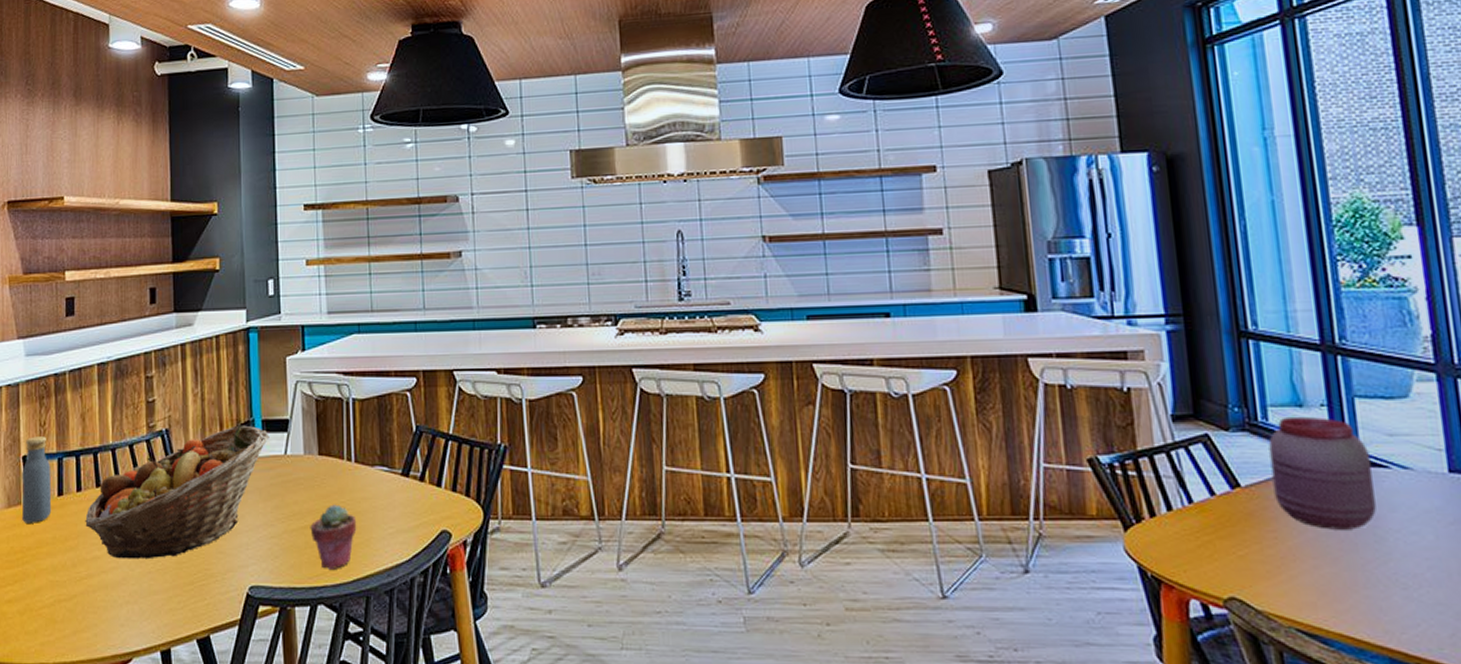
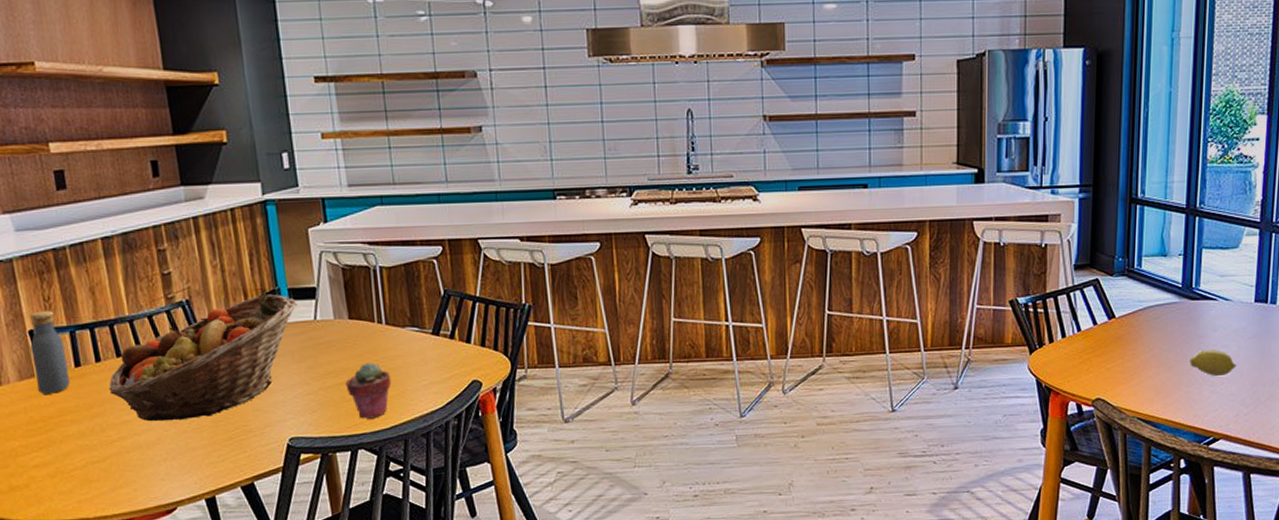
jar: present [1268,416,1376,530] -> none [1137,263,1205,347]
fruit: none [1363,537,1438,576] -> present [1190,350,1237,377]

